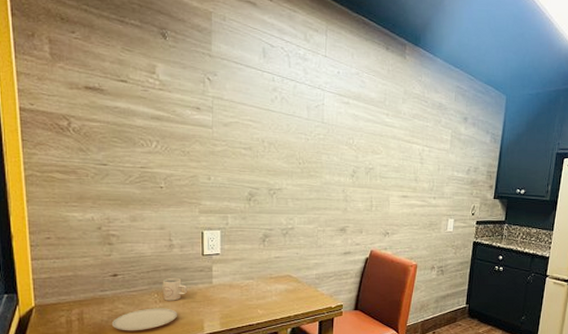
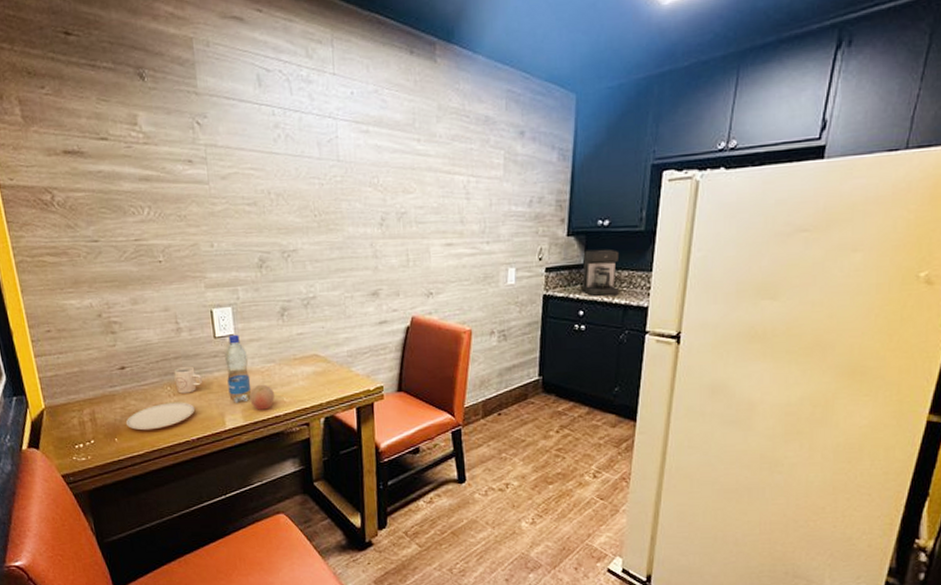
bottle: none [210,253,231,312] -> present [224,334,252,403]
fruit: none [228,297,250,319] -> present [249,384,274,410]
coffee maker: none [502,211,531,247] -> present [581,249,620,296]

